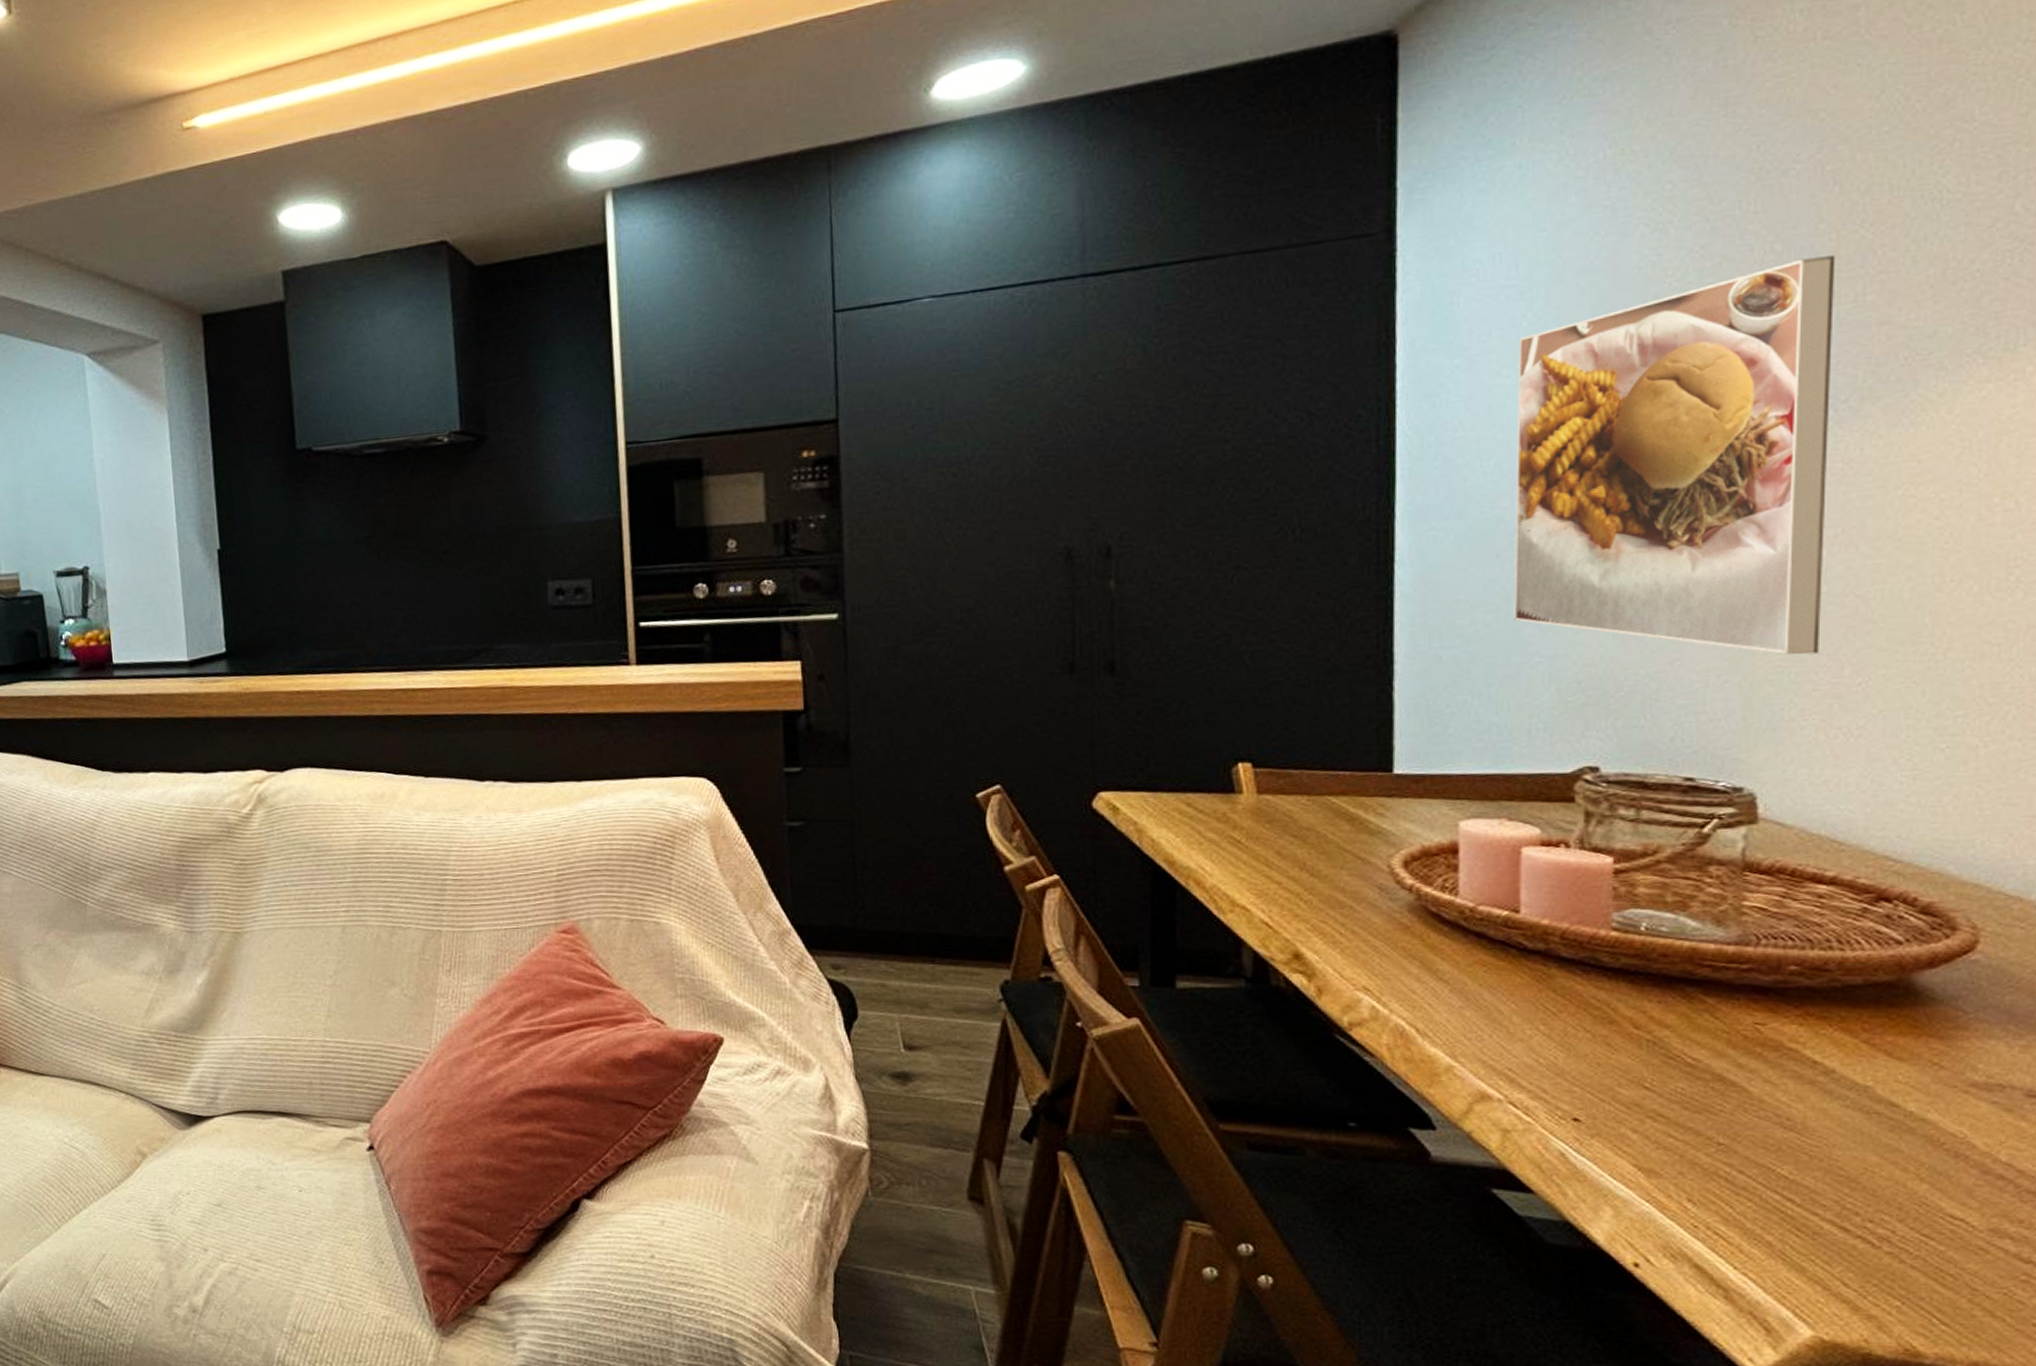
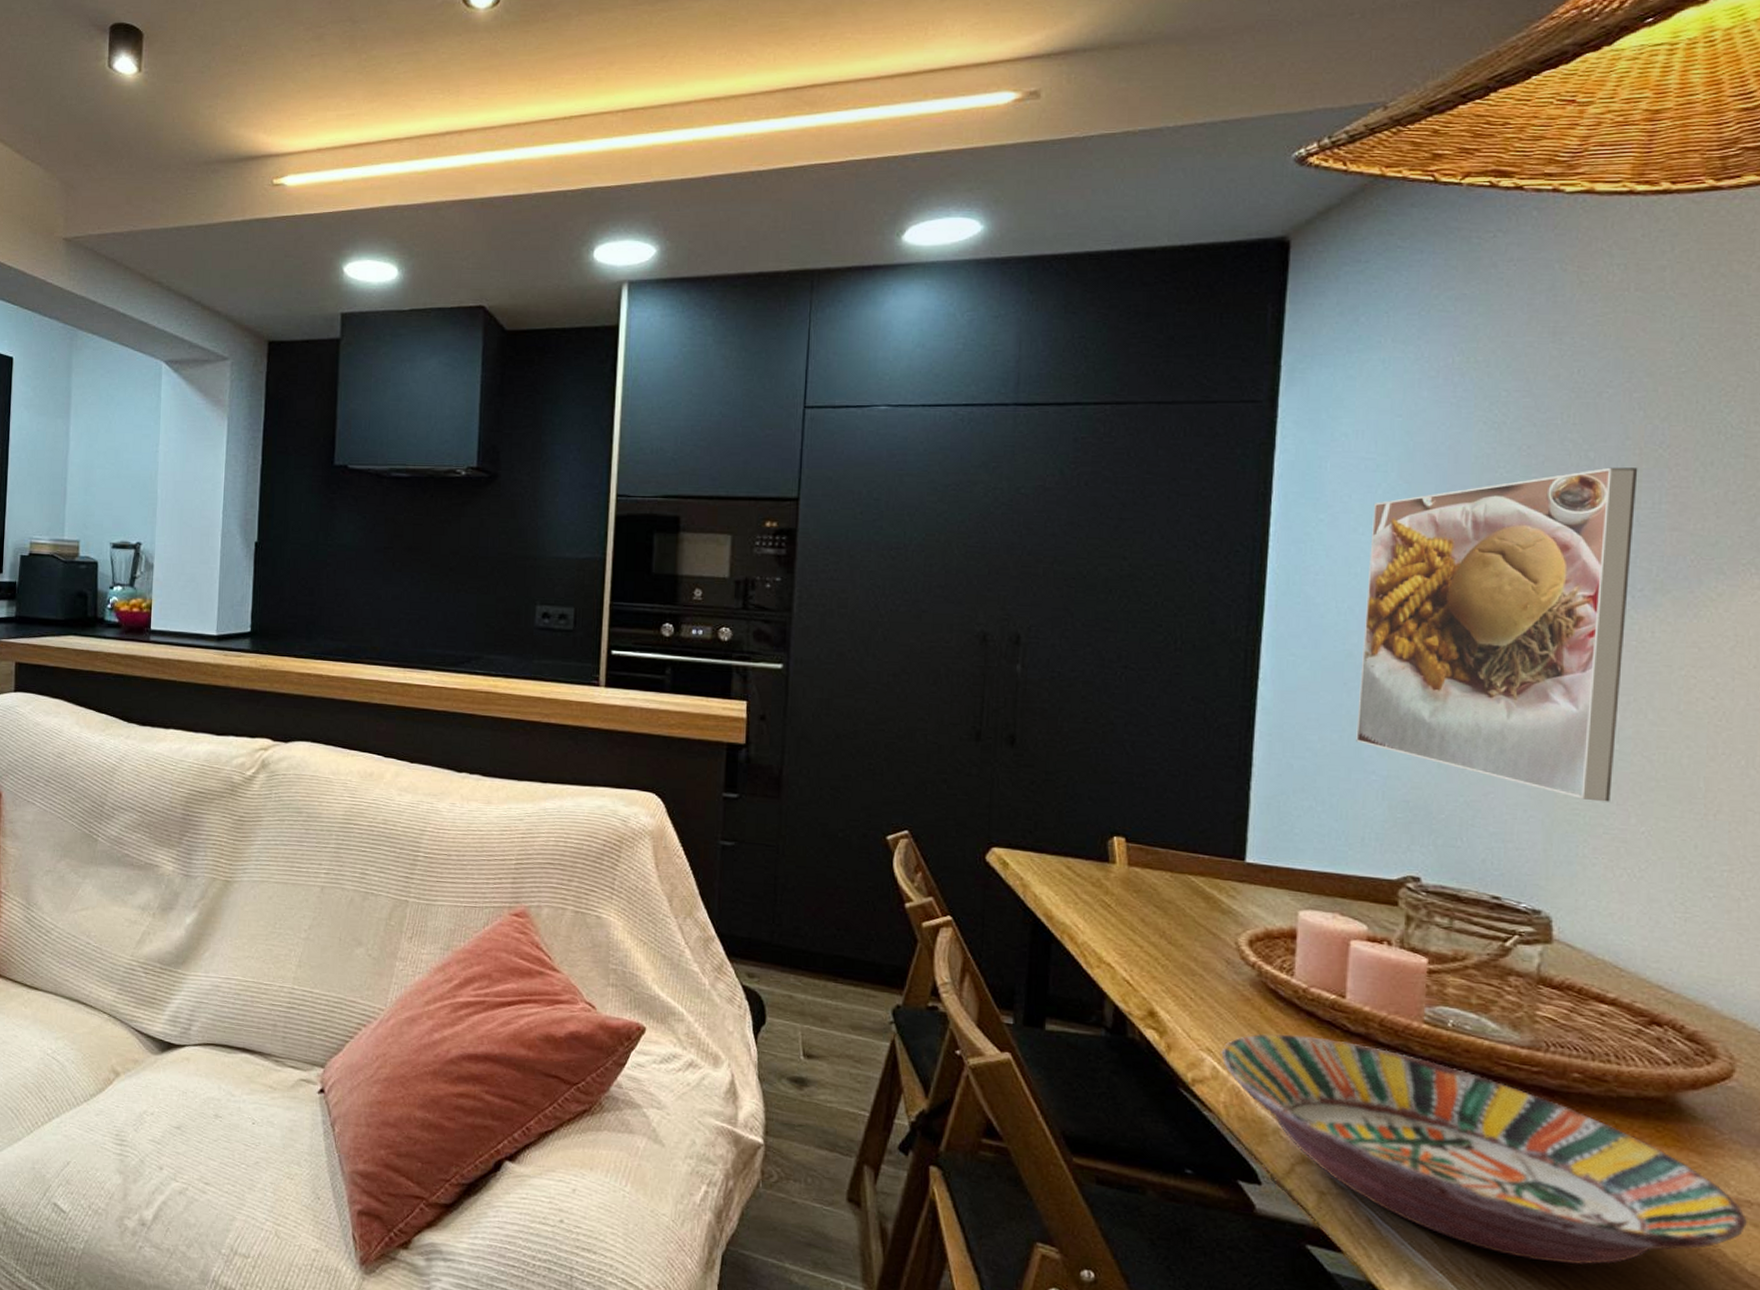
serving bowl: none [1380,960,1999,1176] -> present [1221,1033,1747,1265]

